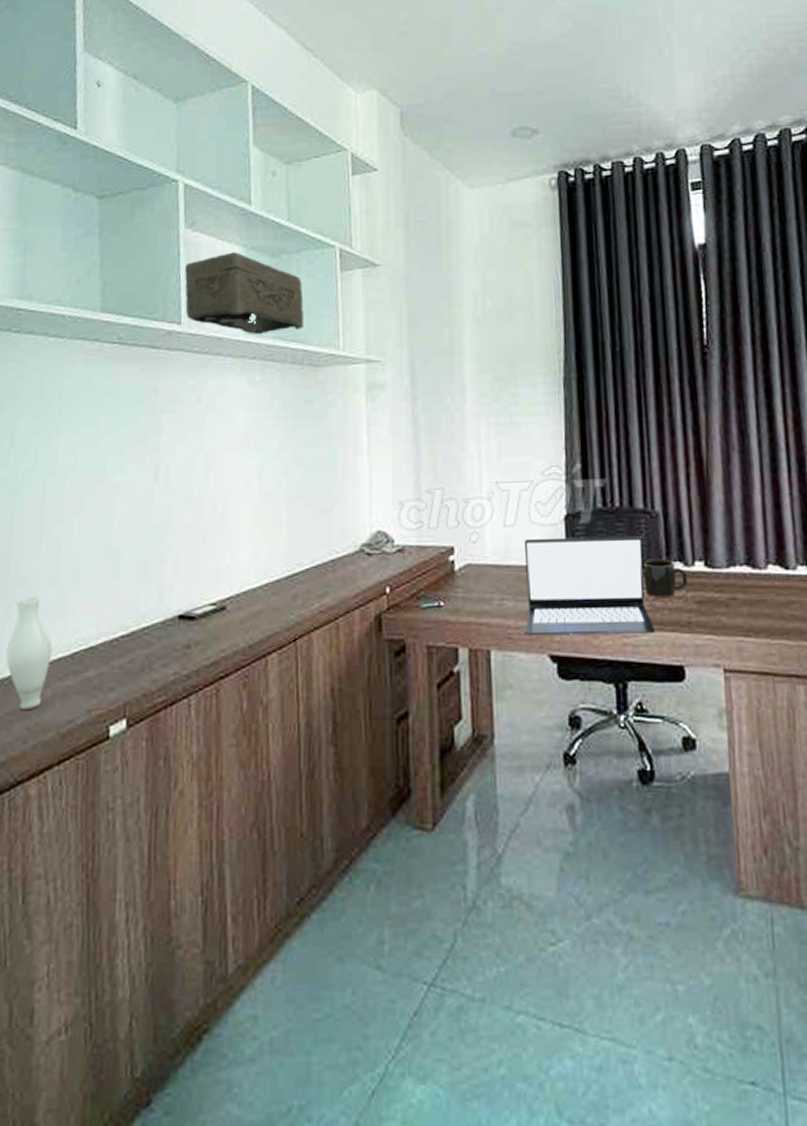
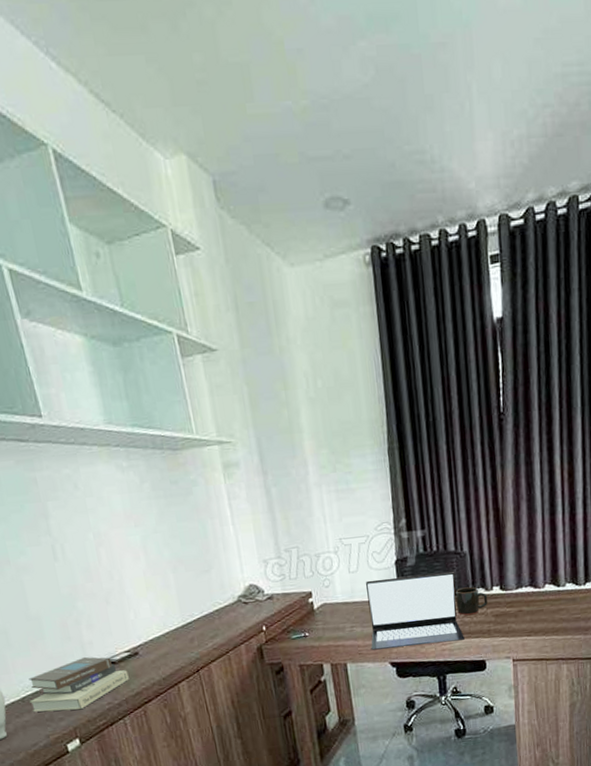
books: none [78,606,208,679] -> present [28,656,129,712]
decorative box: present [184,252,305,335] -> none [31,342,158,424]

